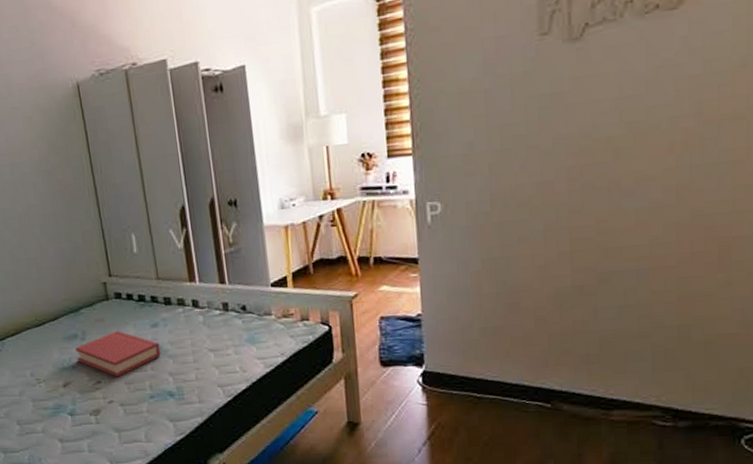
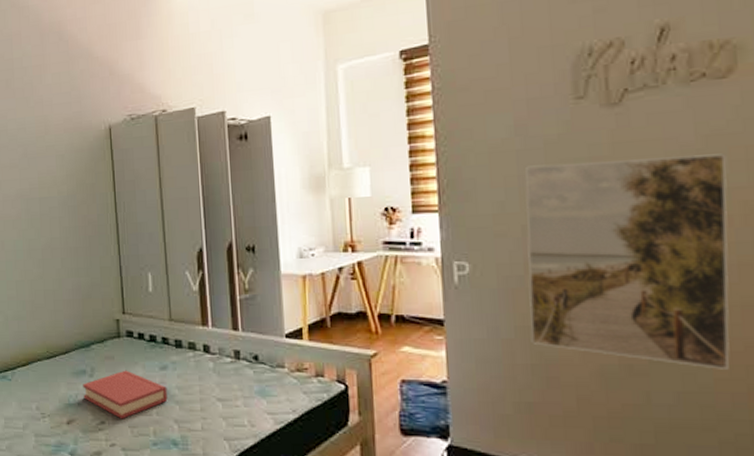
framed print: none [492,84,673,284] -> present [525,153,730,369]

